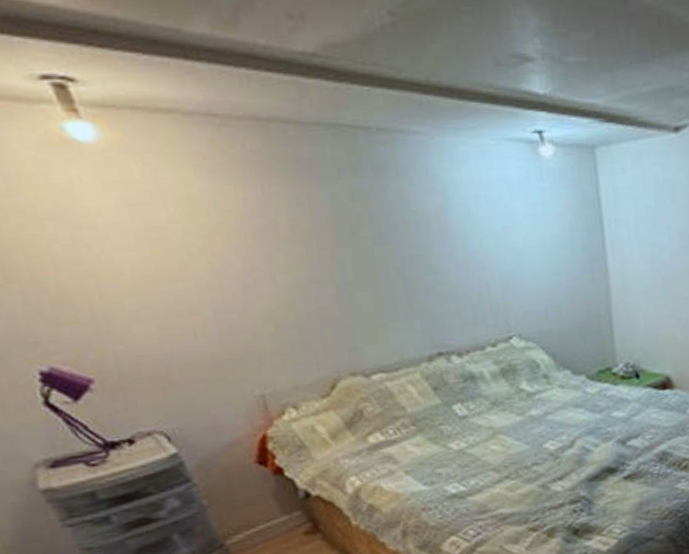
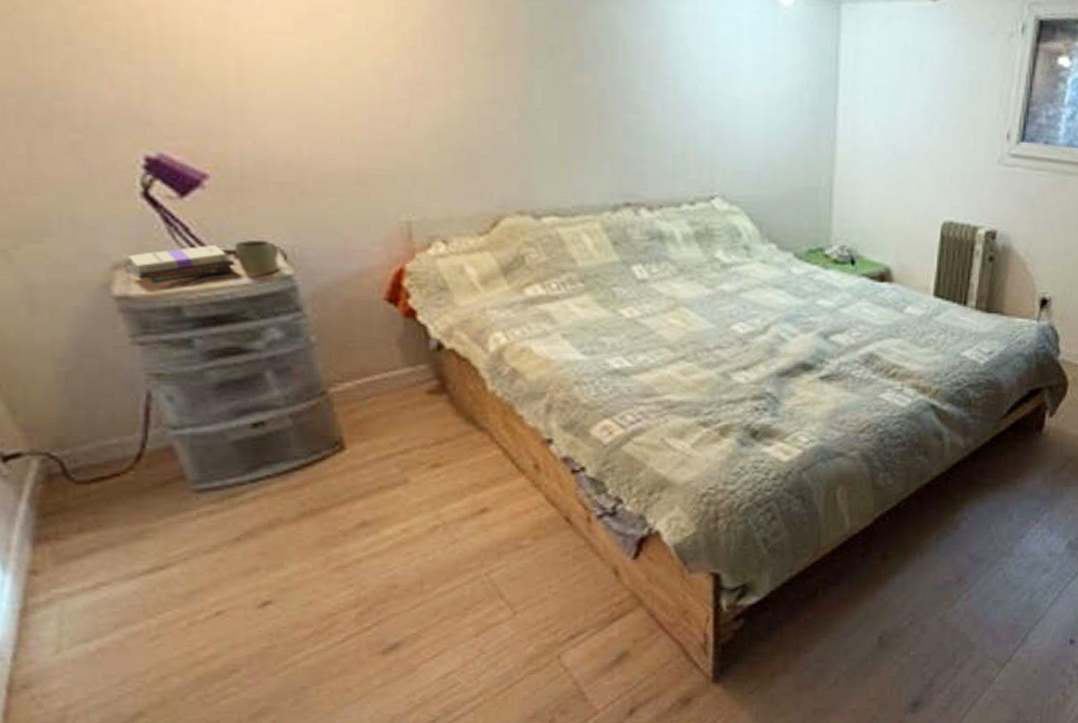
books: none [44,436,131,476] -> present [125,244,236,284]
mug: none [125,427,167,458] -> present [233,239,280,275]

